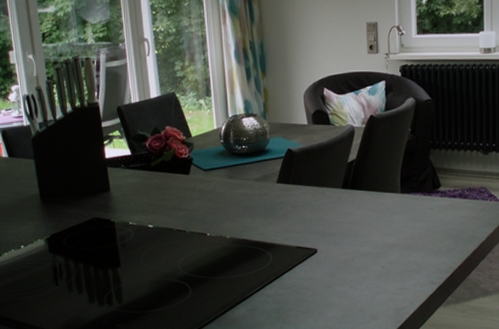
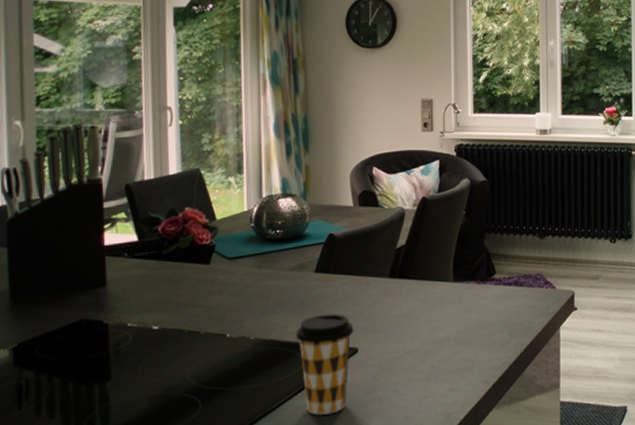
coffee cup: none [263,219,313,303] -> present [295,314,354,415]

